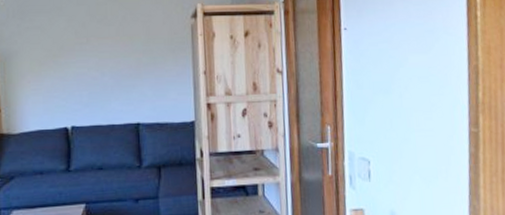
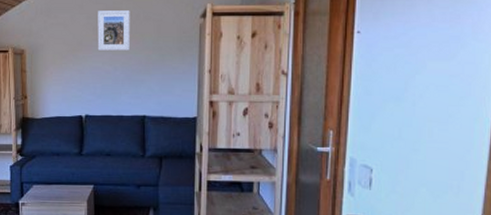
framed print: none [80,12,118,55] -> present [97,10,130,51]

